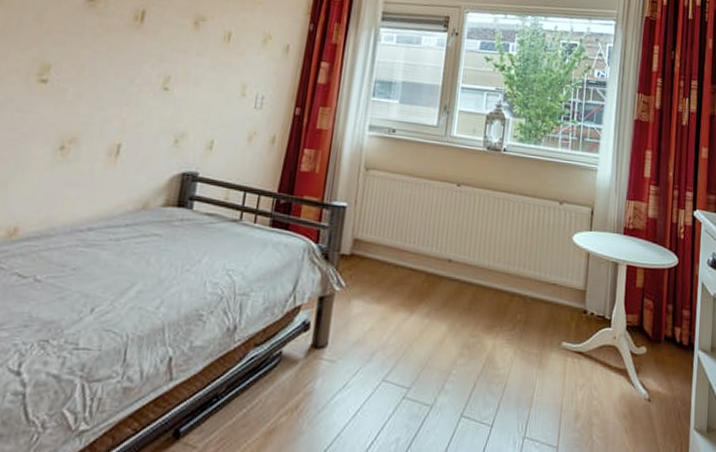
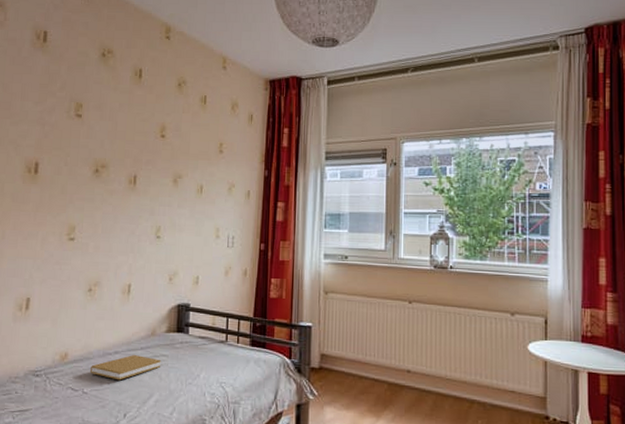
book: none [49,232,152,265] -> present [90,354,161,381]

